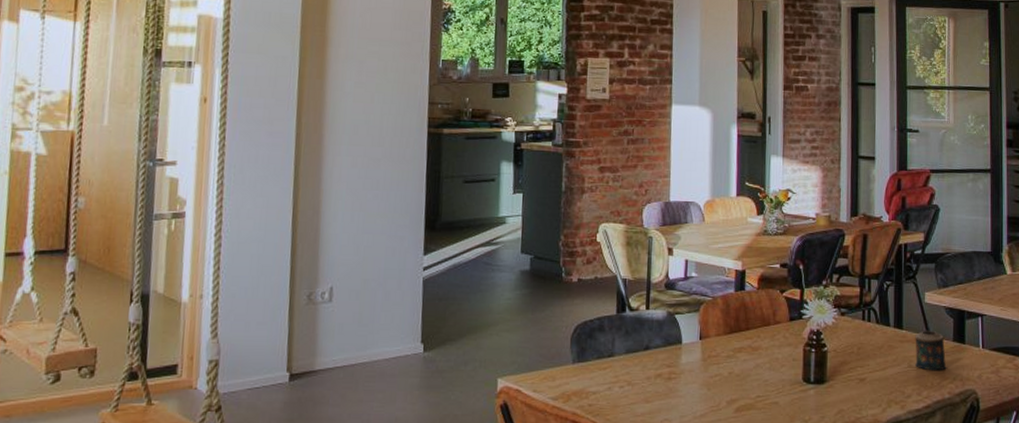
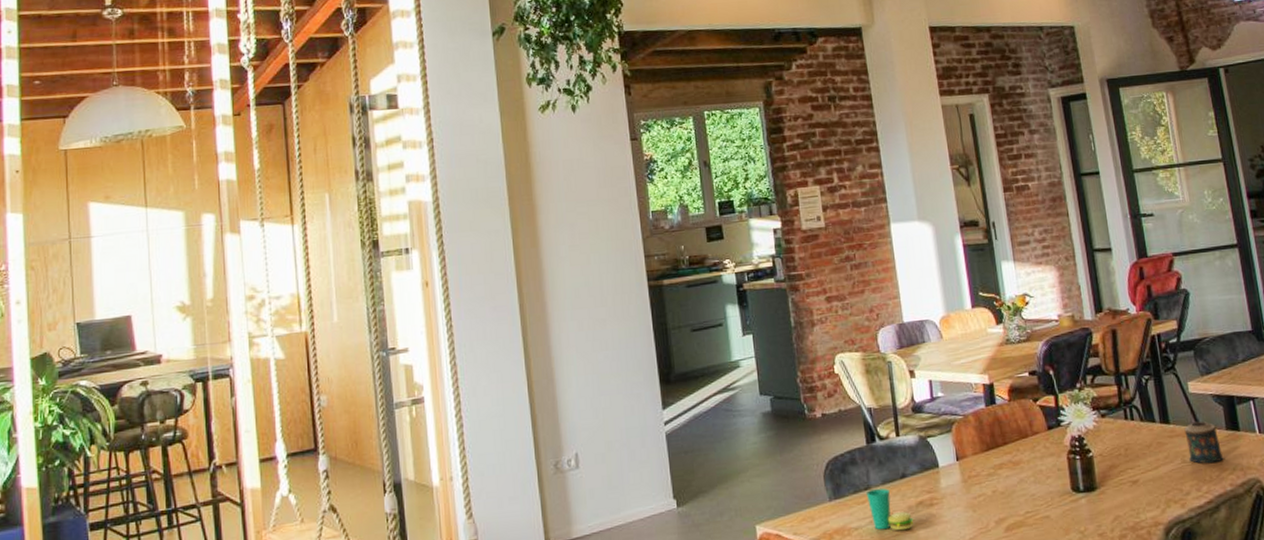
cup: none [608,356,651,400] -> present [865,488,914,531]

